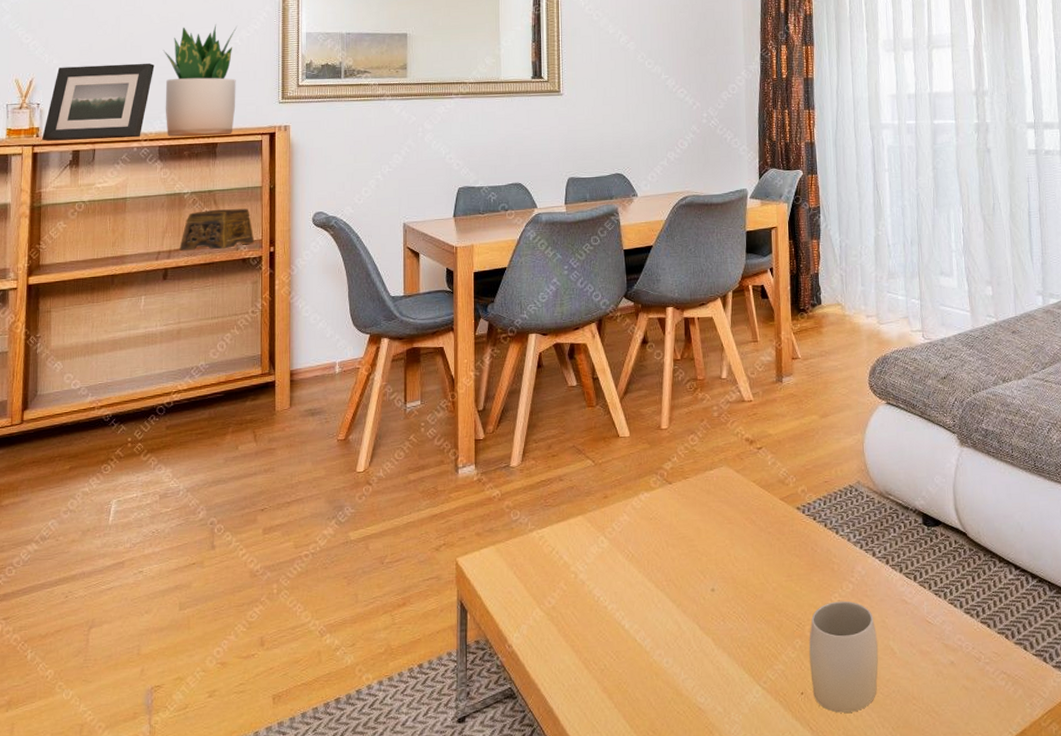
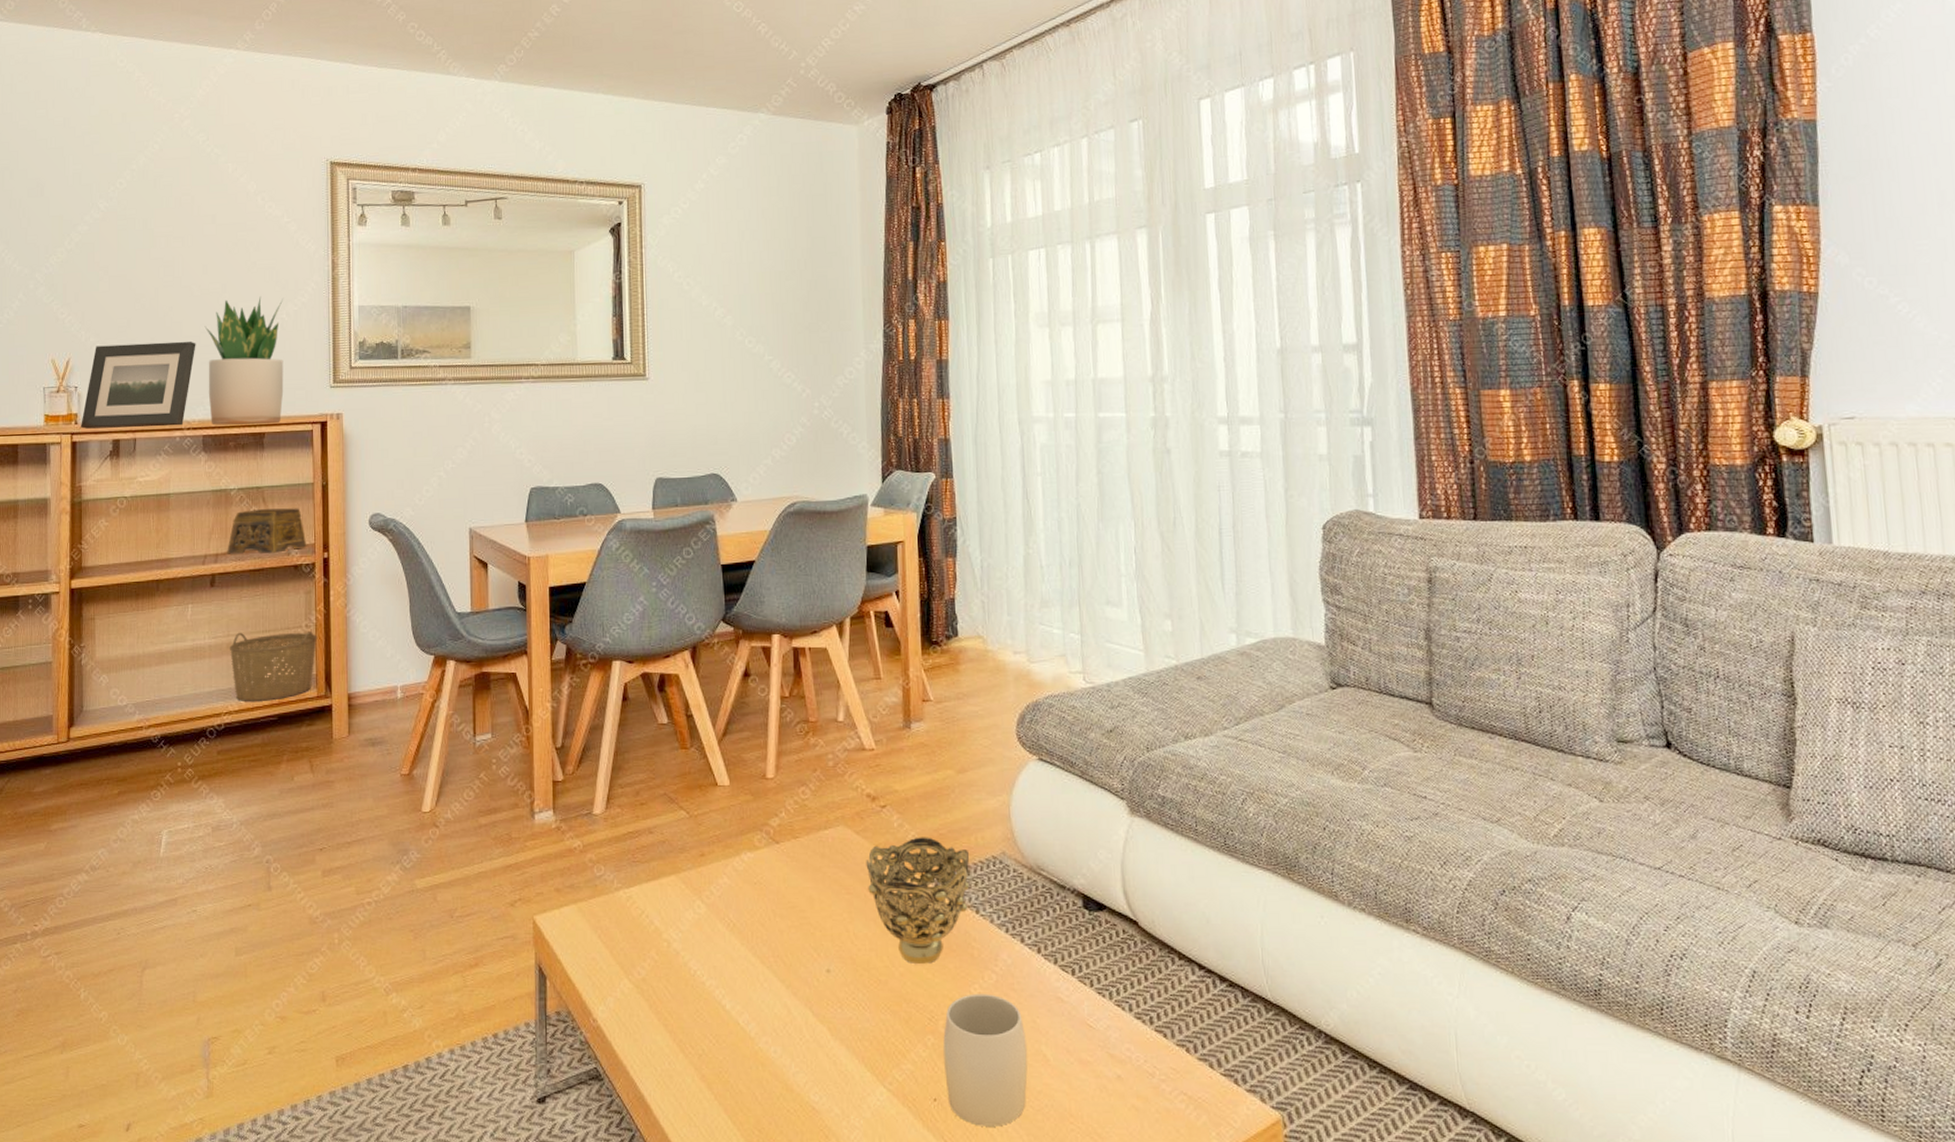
basket: none [179,317,263,381] -> present [229,632,318,701]
decorative bowl: none [745,472,831,580] -> present [866,837,970,965]

